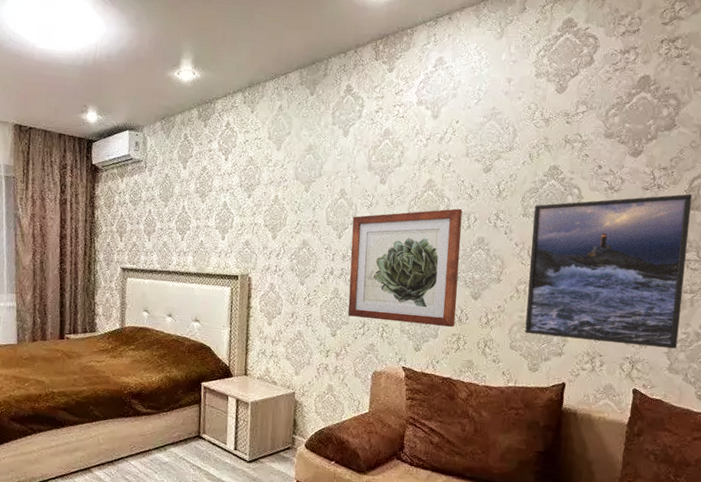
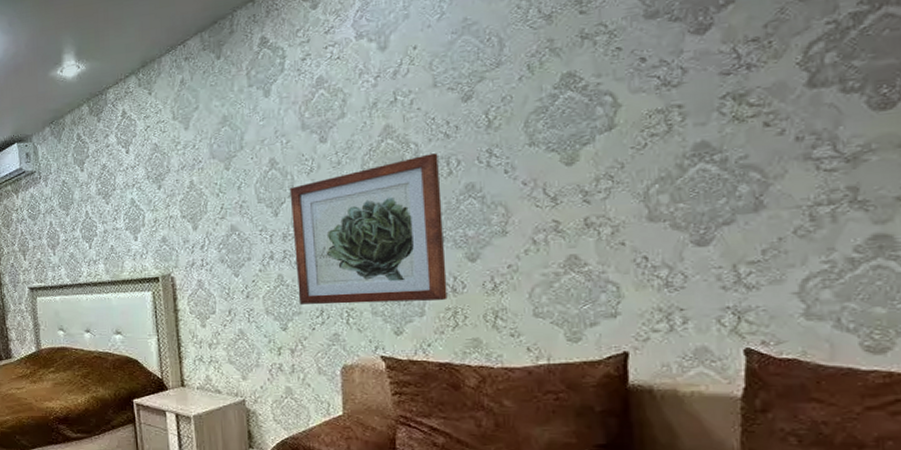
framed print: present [525,194,693,349] -> none [545,66,816,295]

